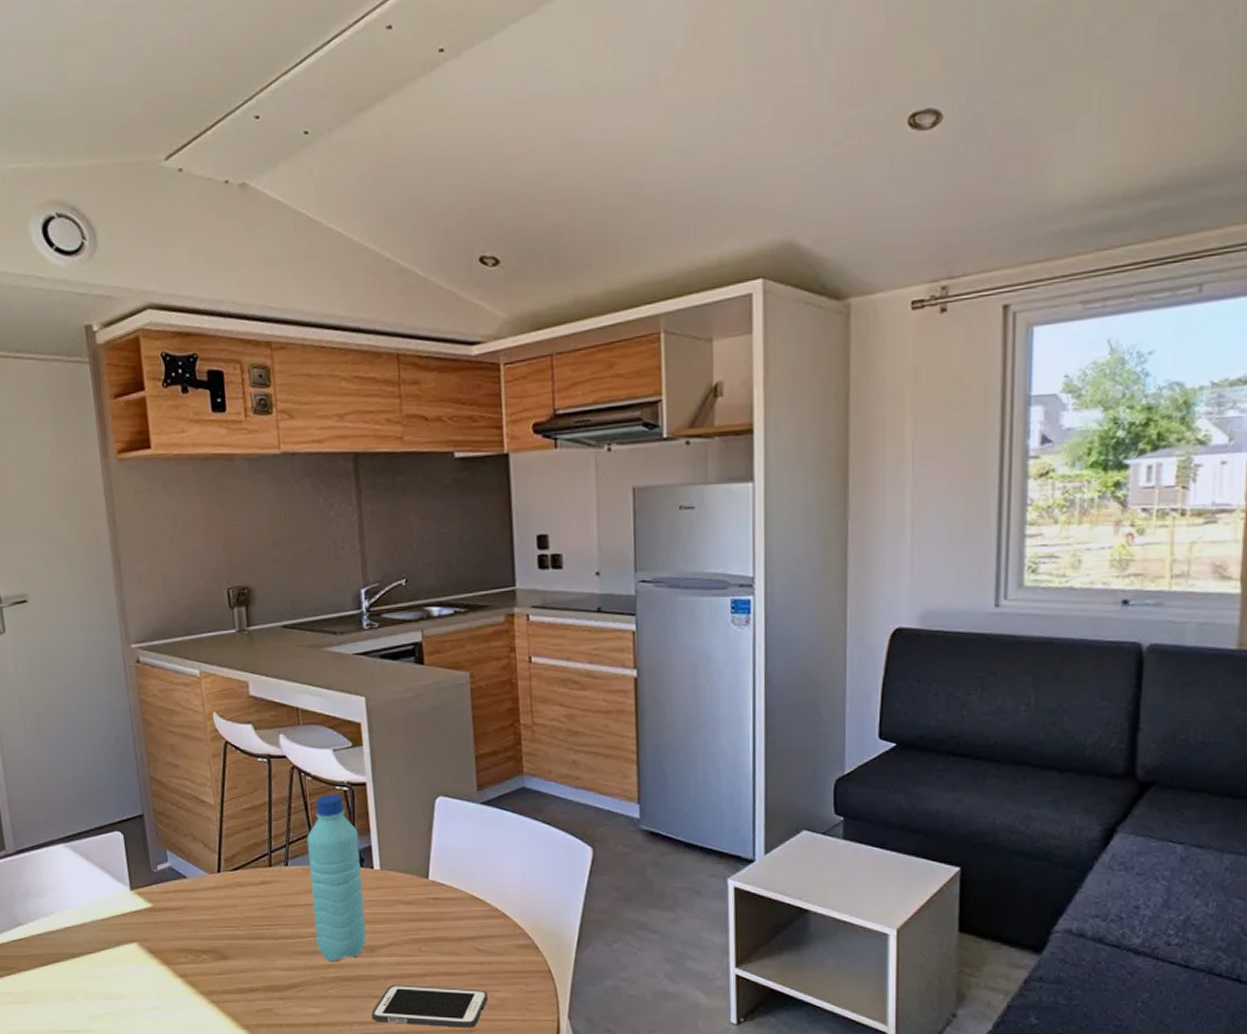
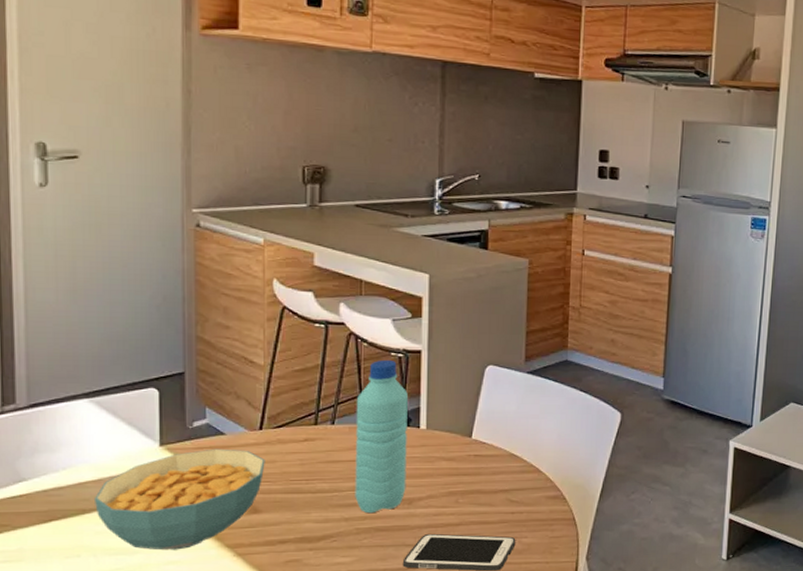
cereal bowl: none [80,892,227,996] -> present [93,448,265,550]

